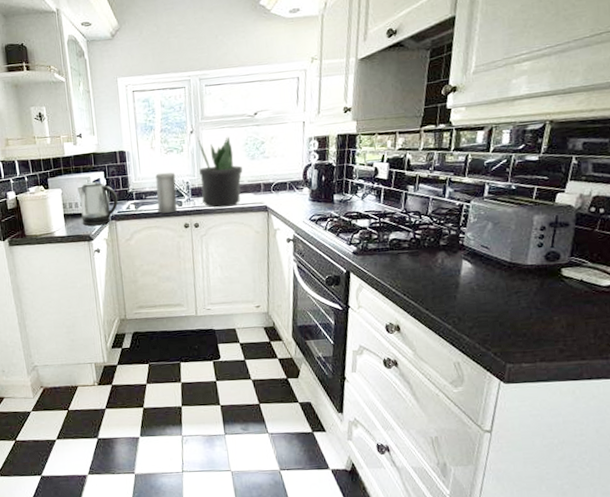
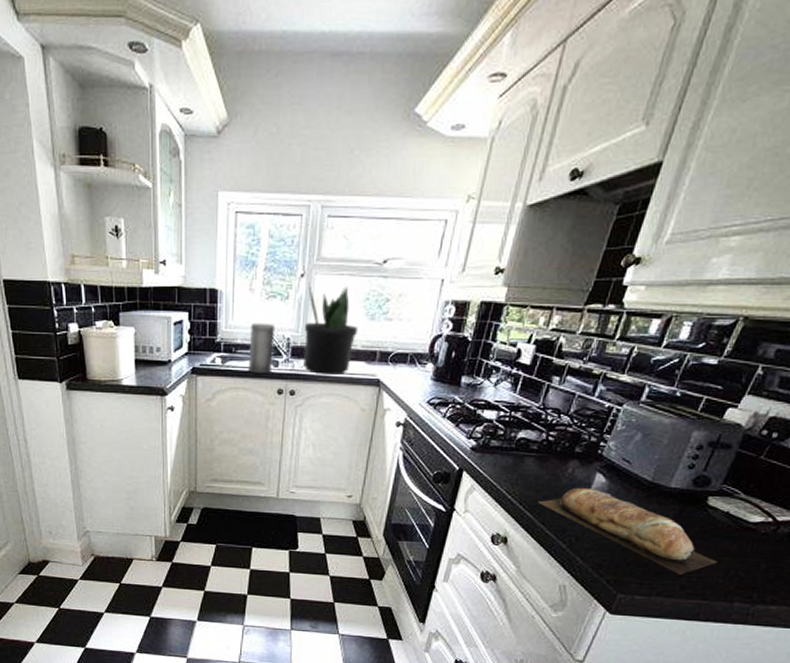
kettle: present [77,182,118,226] -> none [154,324,201,379]
bread loaf: none [418,274,585,340] -> present [537,487,718,575]

